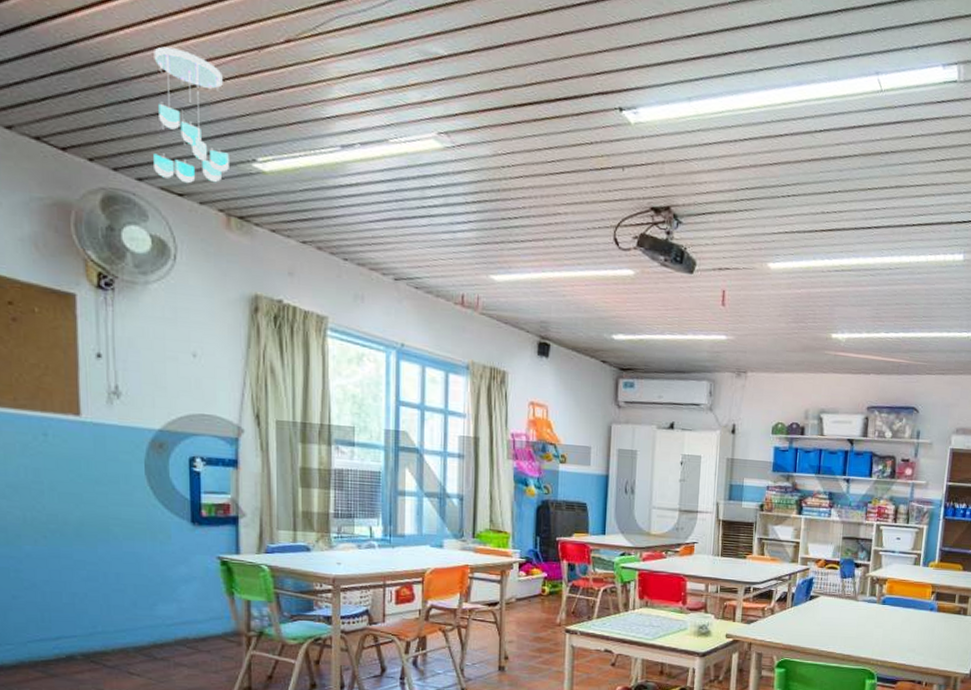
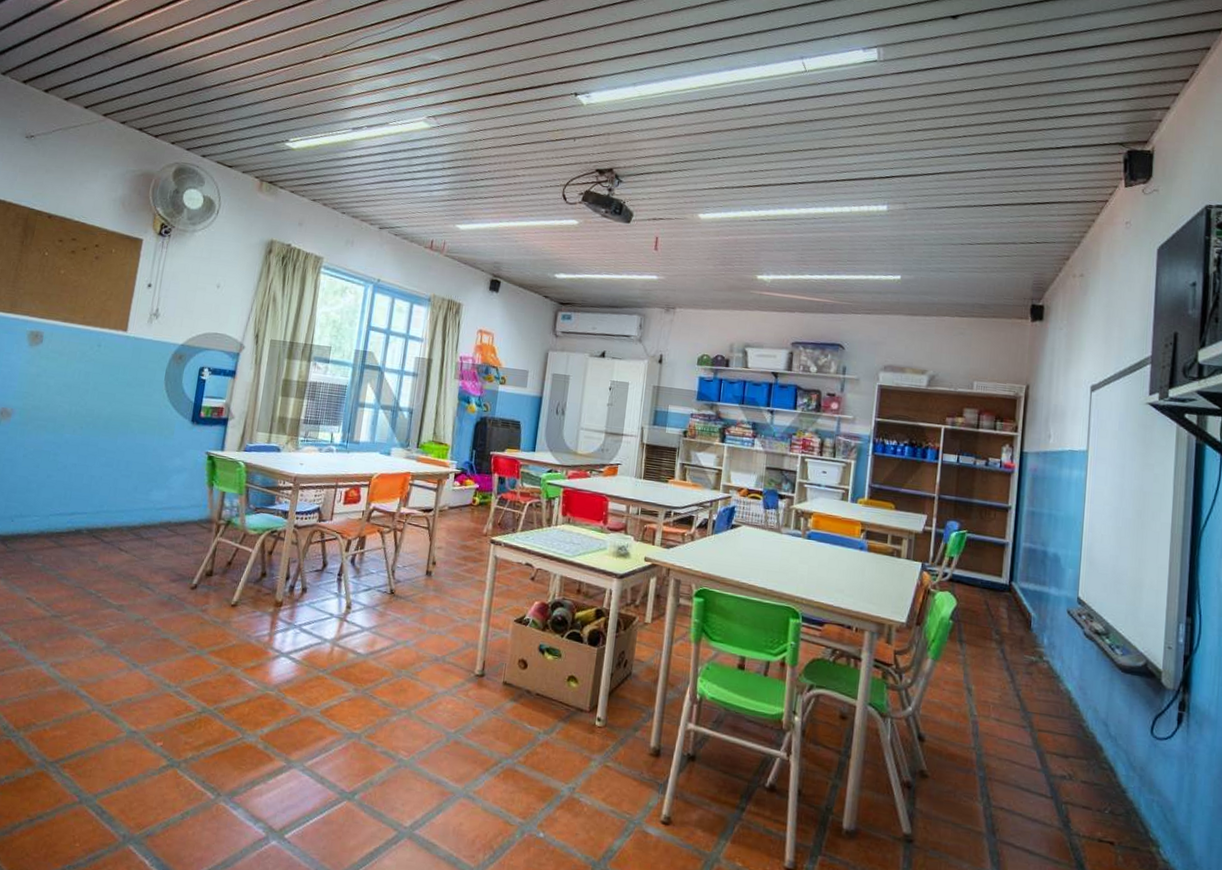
ceiling mobile: present [153,46,229,184] -> none [215,64,275,159]

